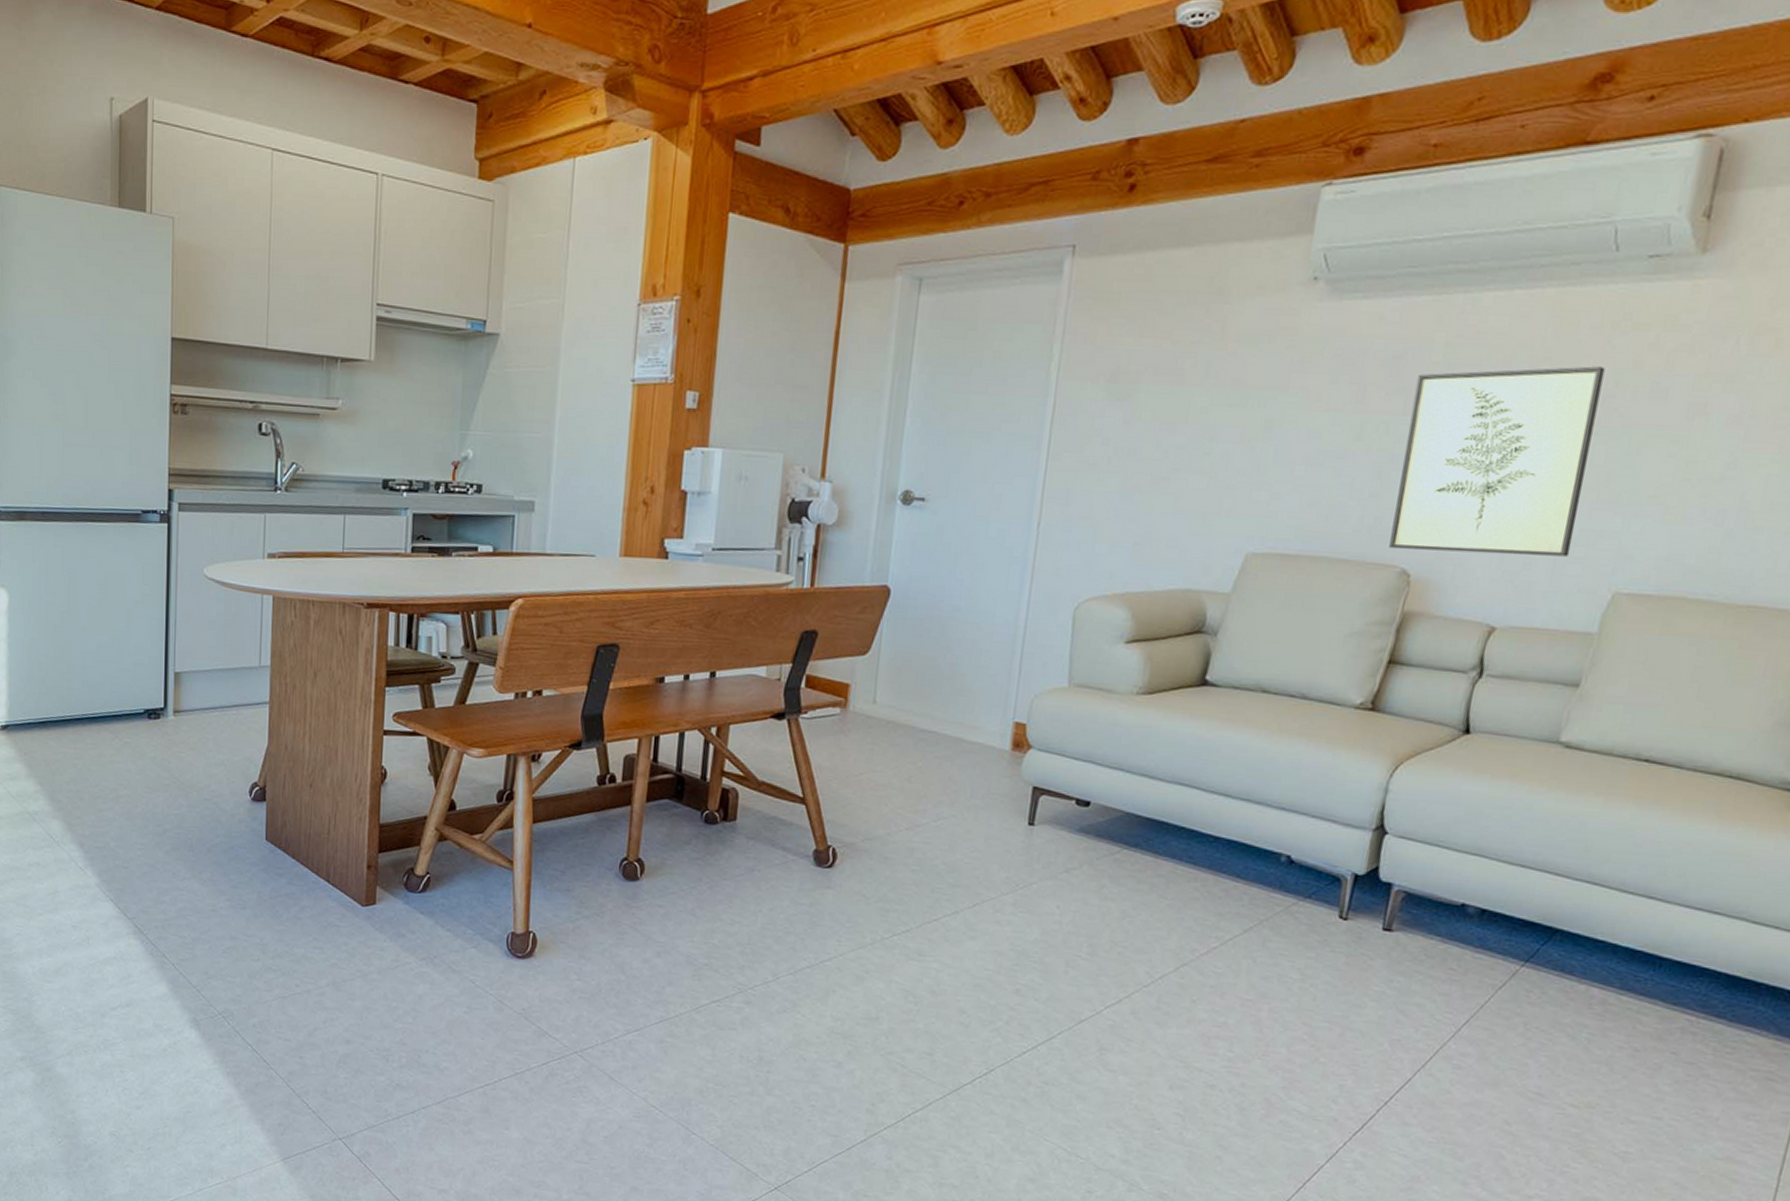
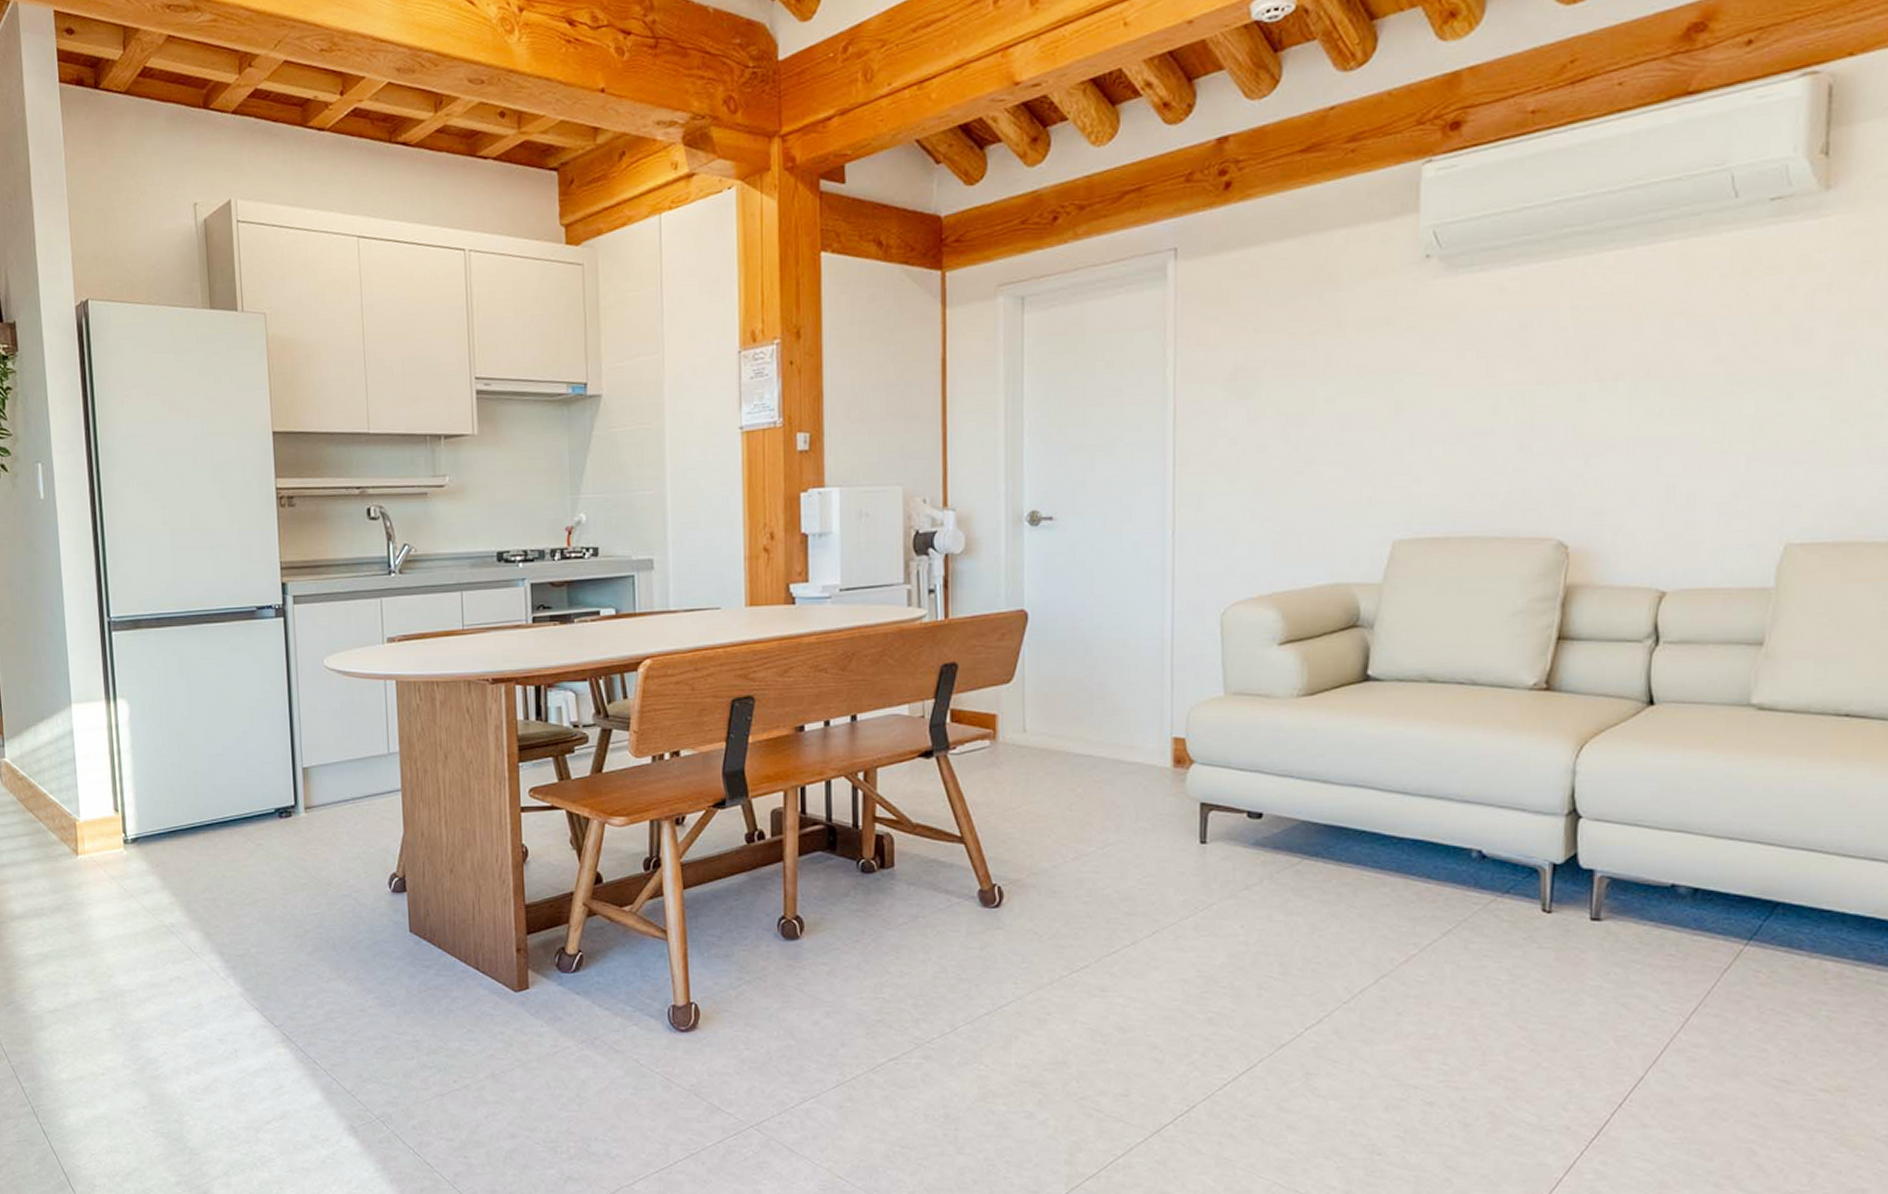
wall art: present [1389,366,1605,557] -> none [1542,315,1742,522]

